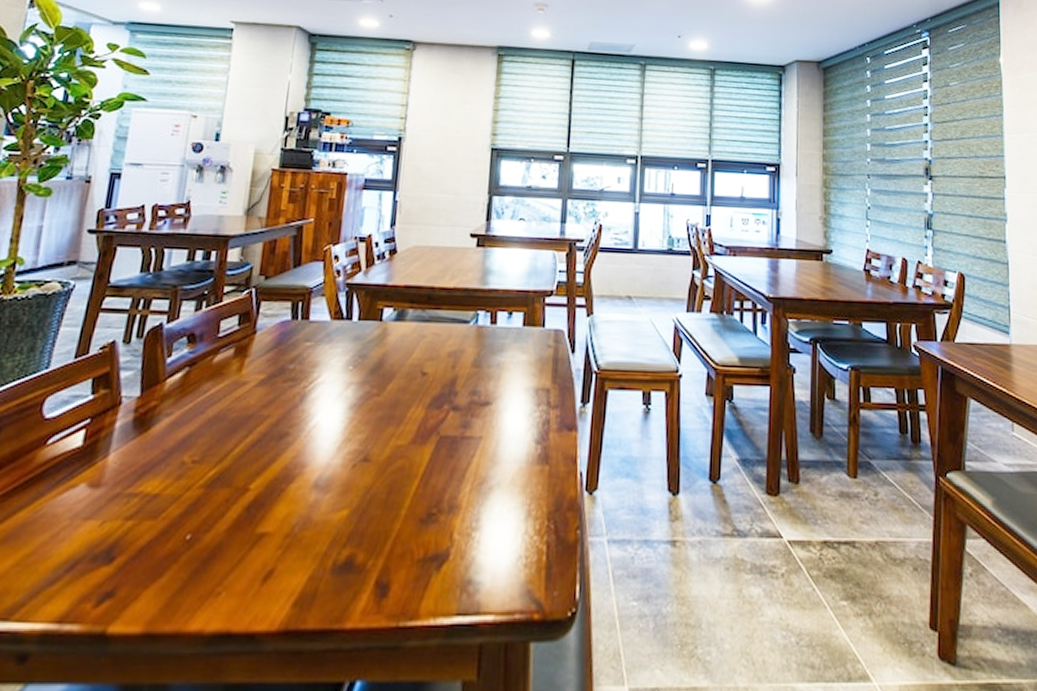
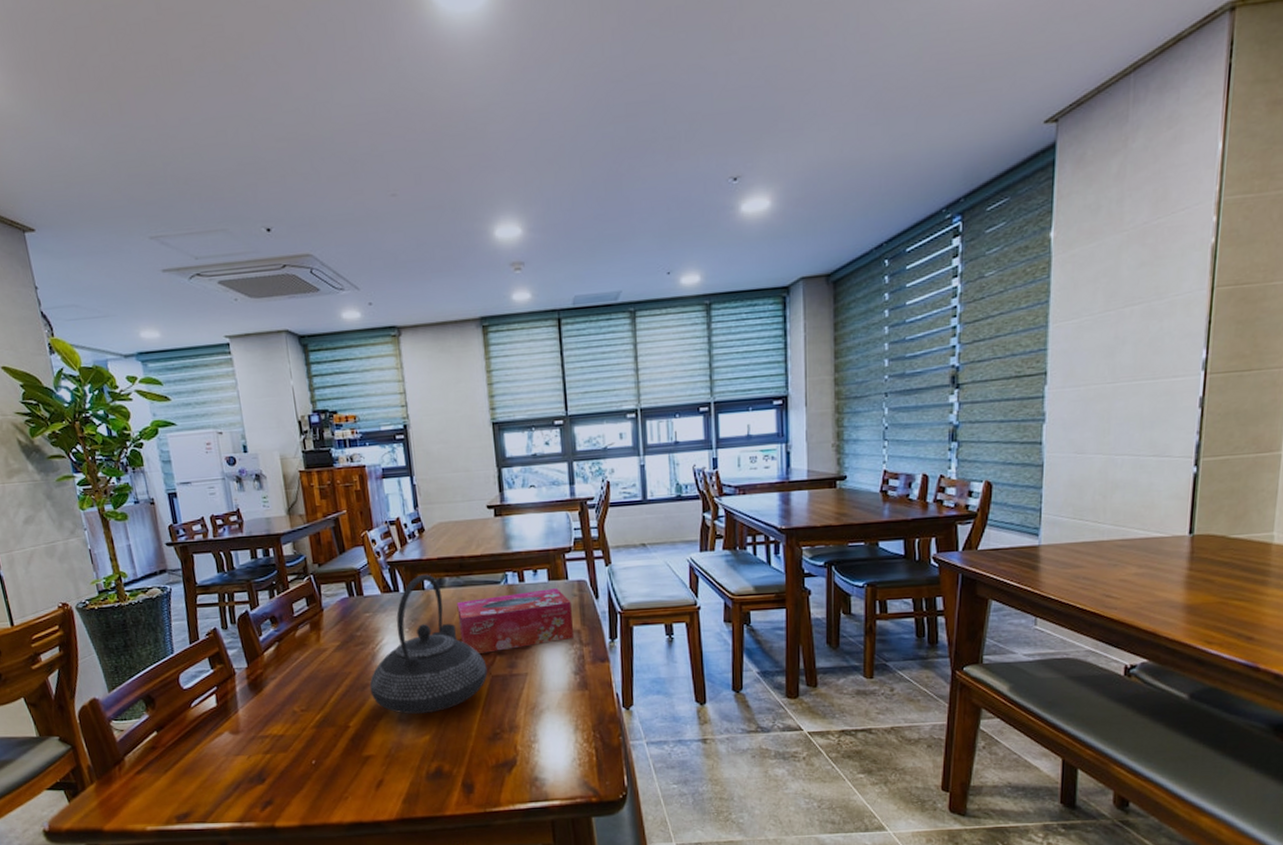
teapot: none [287,302,436,480] -> present [369,574,488,715]
tissue box: none [411,335,544,407] -> present [457,588,575,653]

